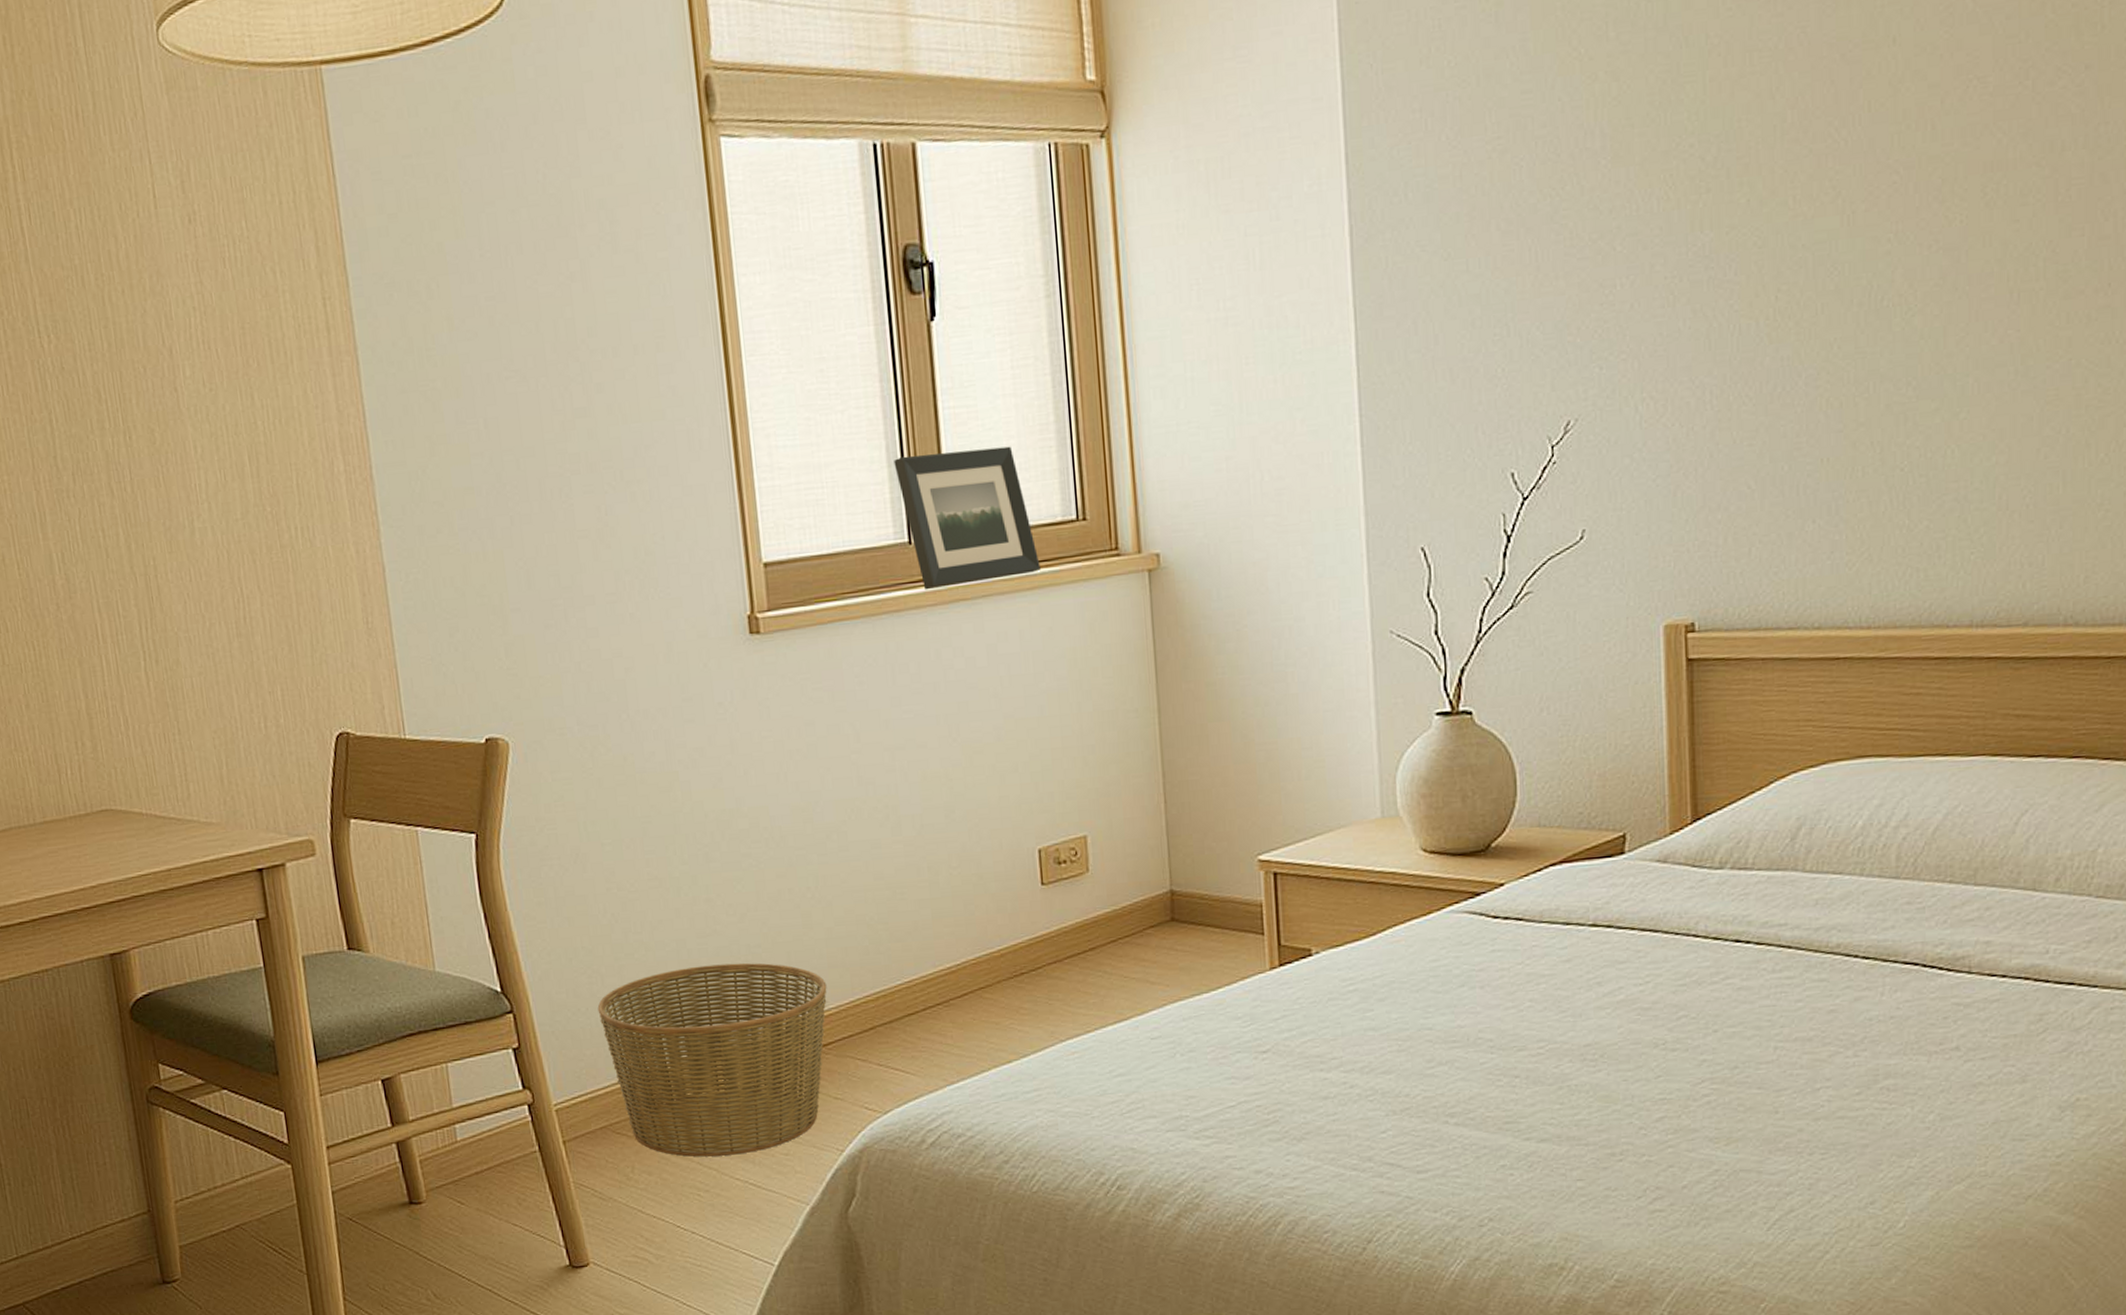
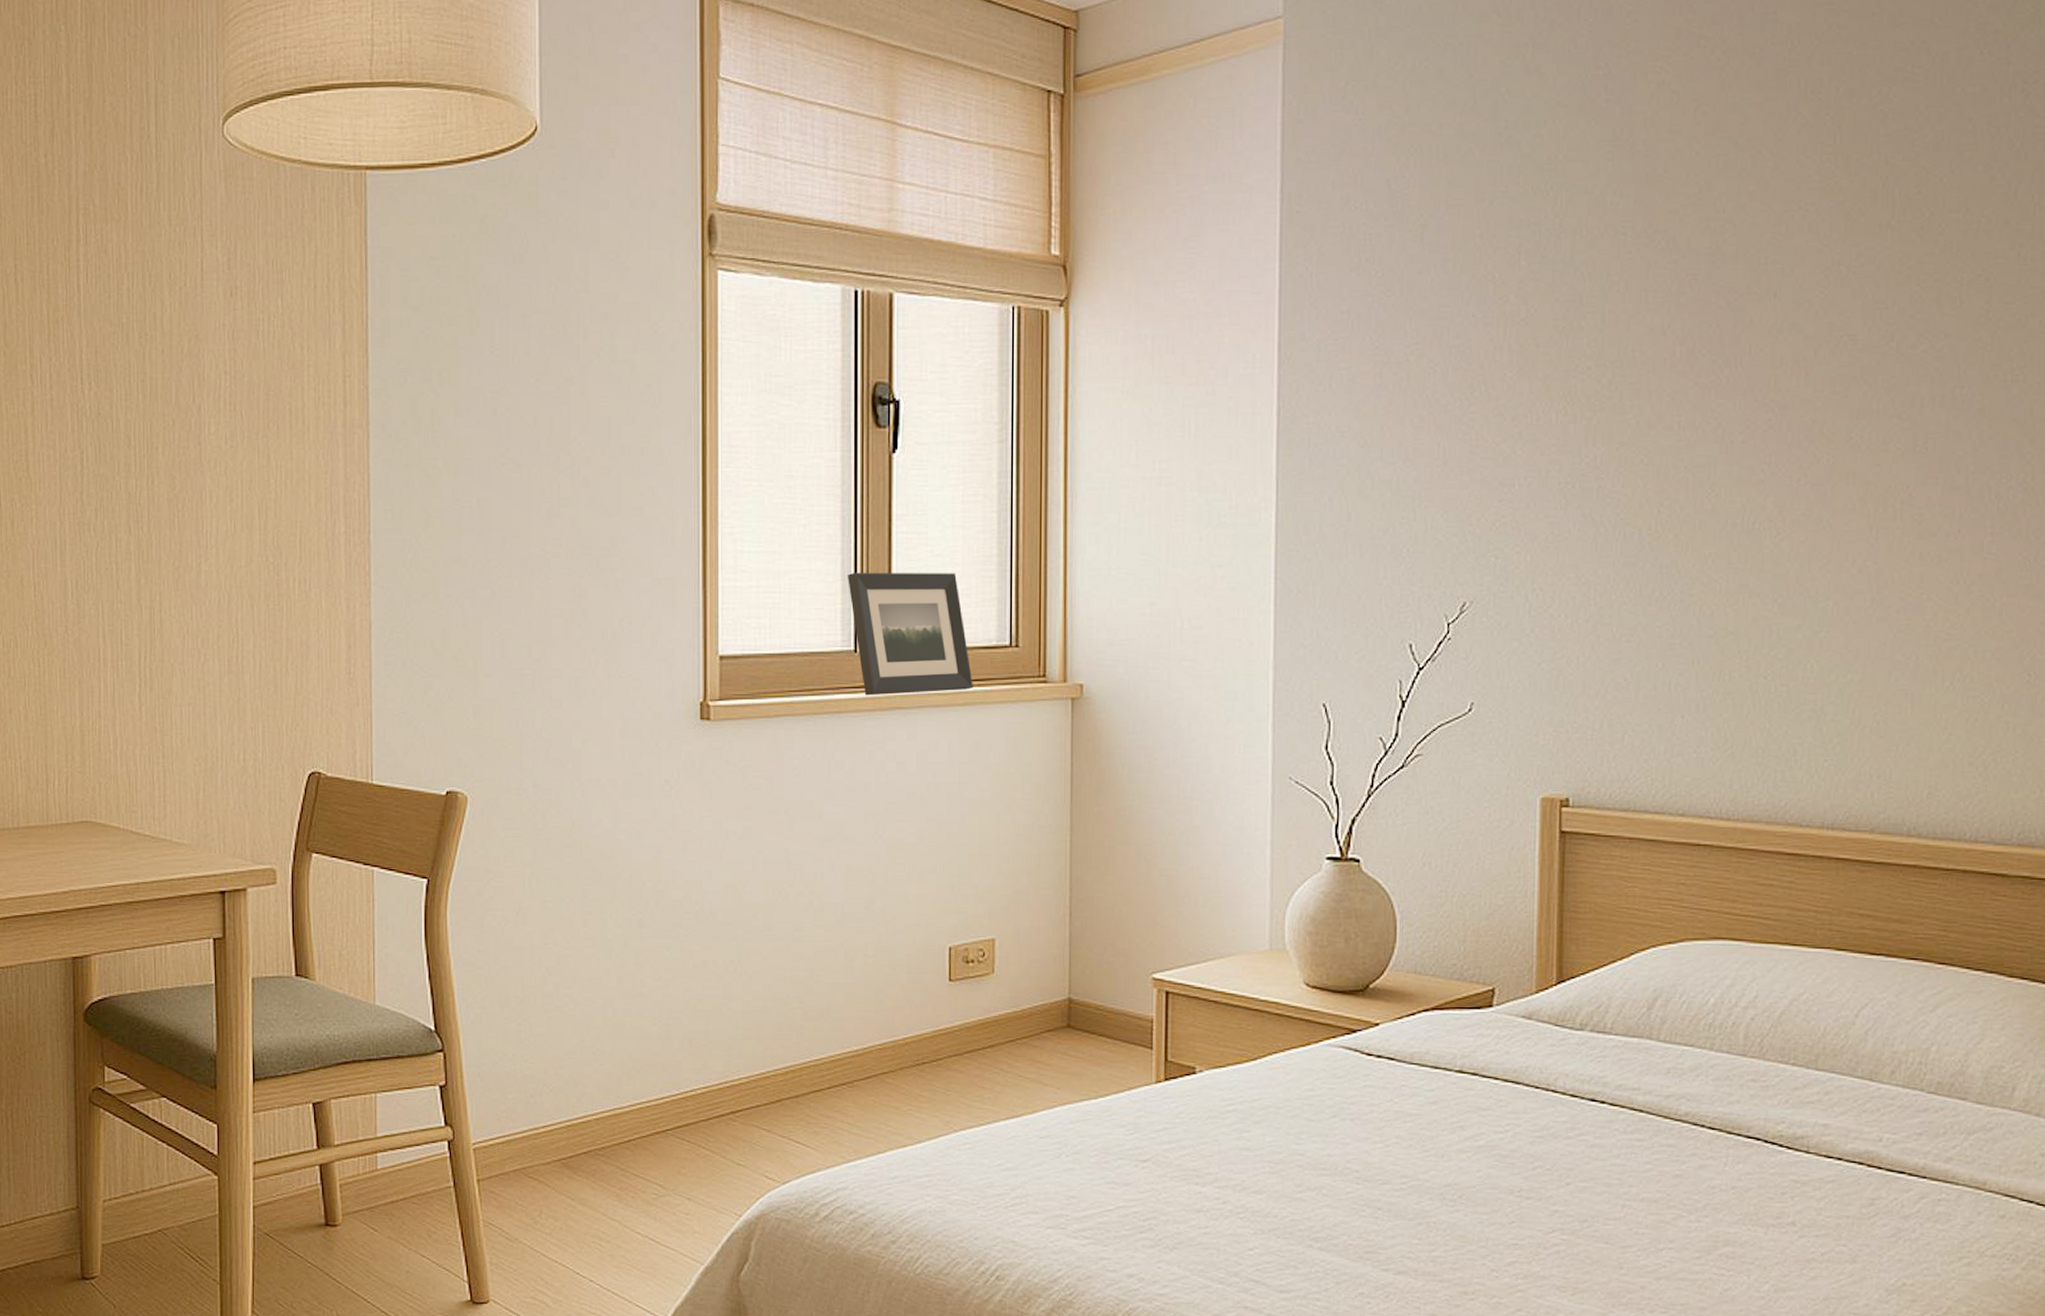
basket: present [597,962,827,1157] -> none [523,1025,740,1209]

